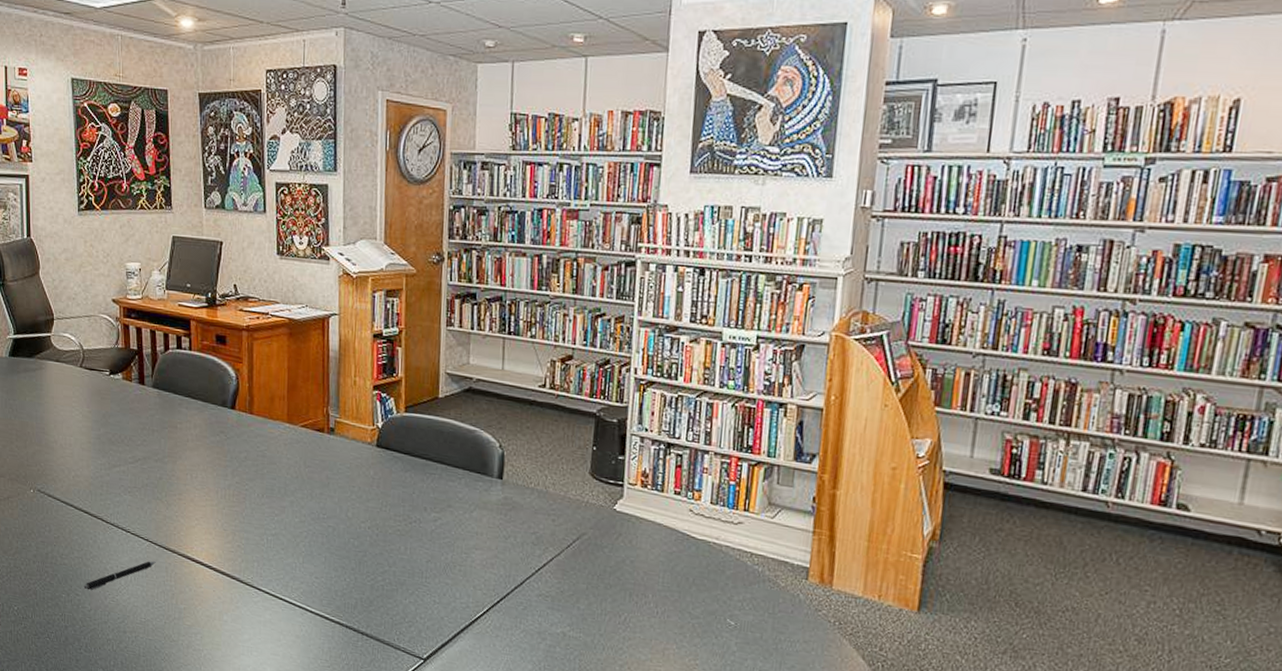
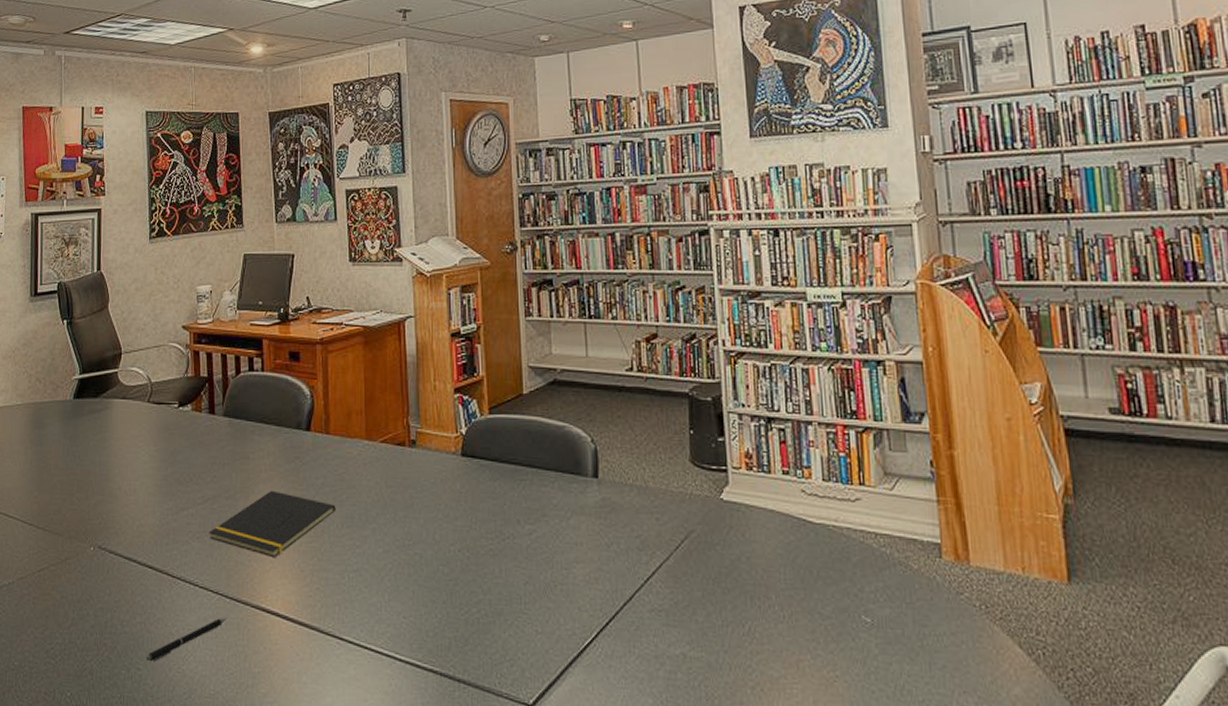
notepad: none [139,458,257,517] -> present [209,490,336,558]

